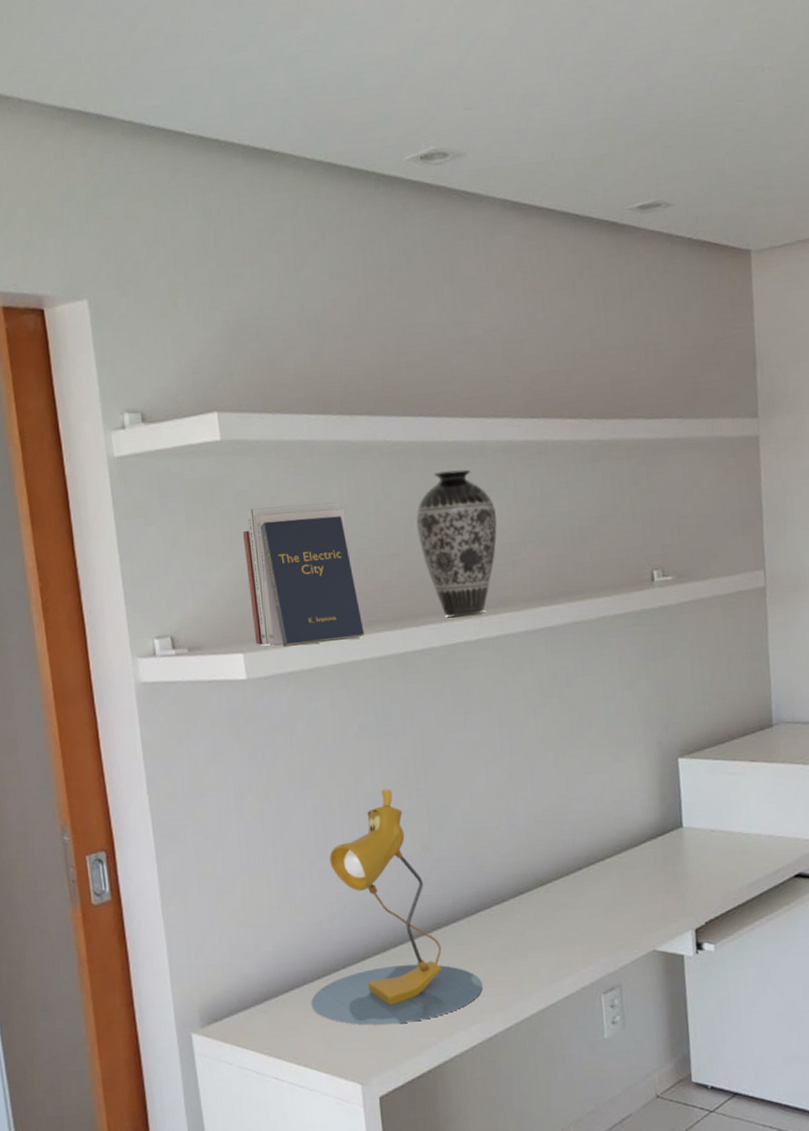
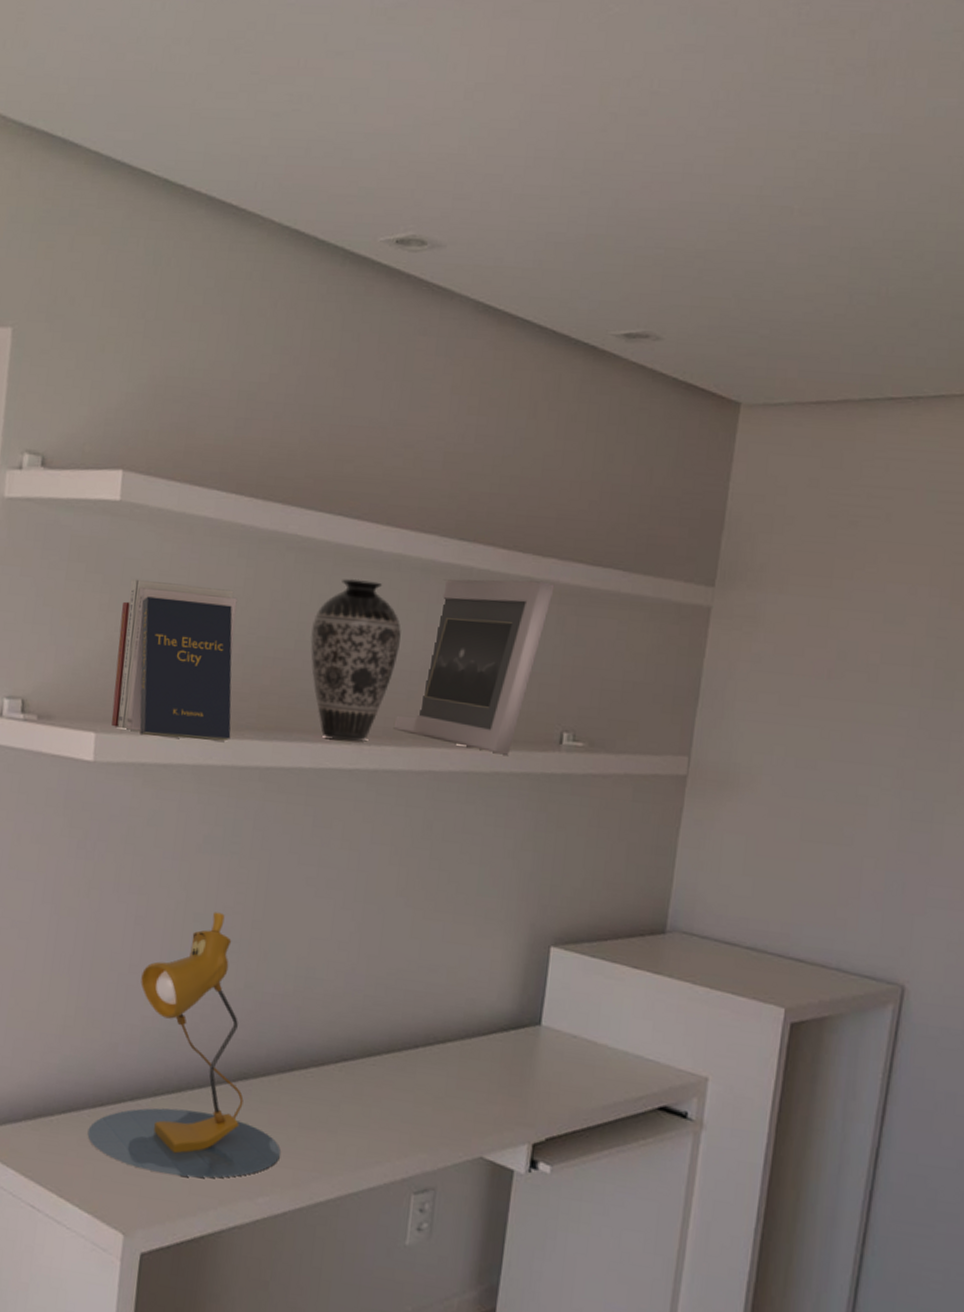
picture frame: none [505,440,622,601] -> present [393,579,555,755]

